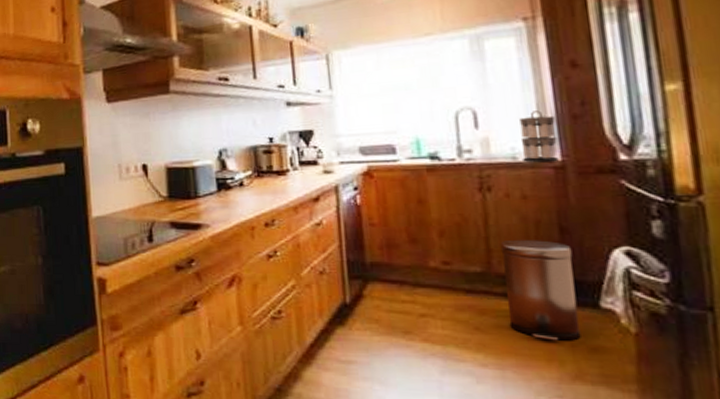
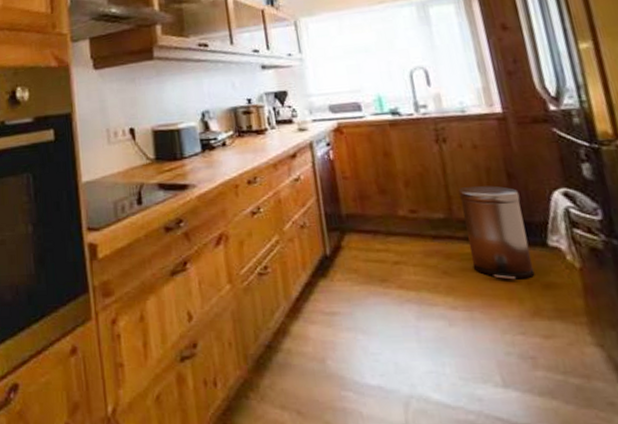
spice rack: present [519,110,559,163] -> none [464,68,500,116]

